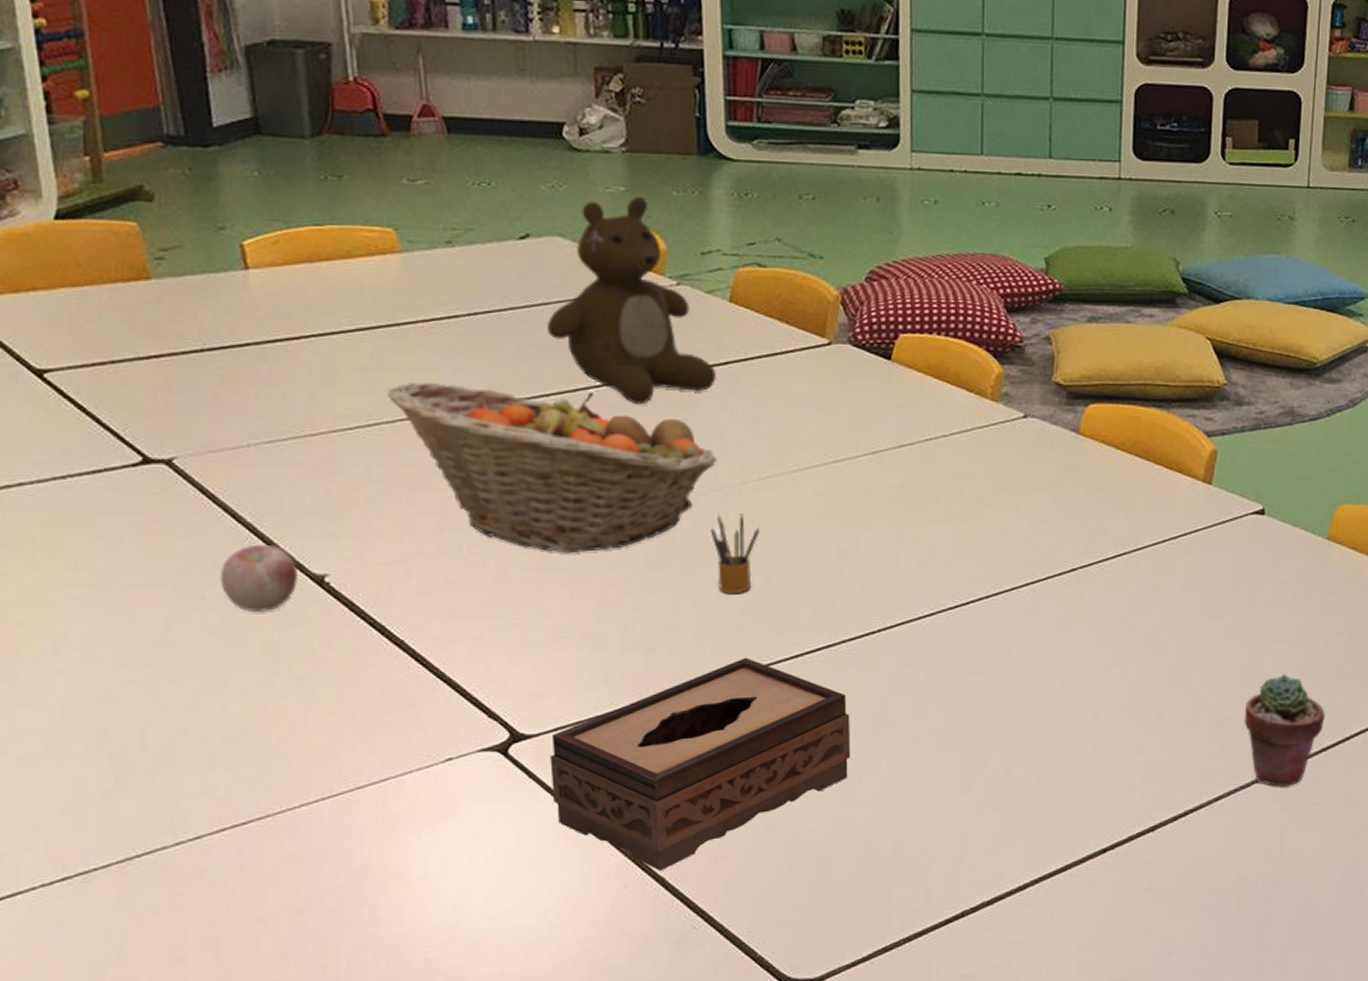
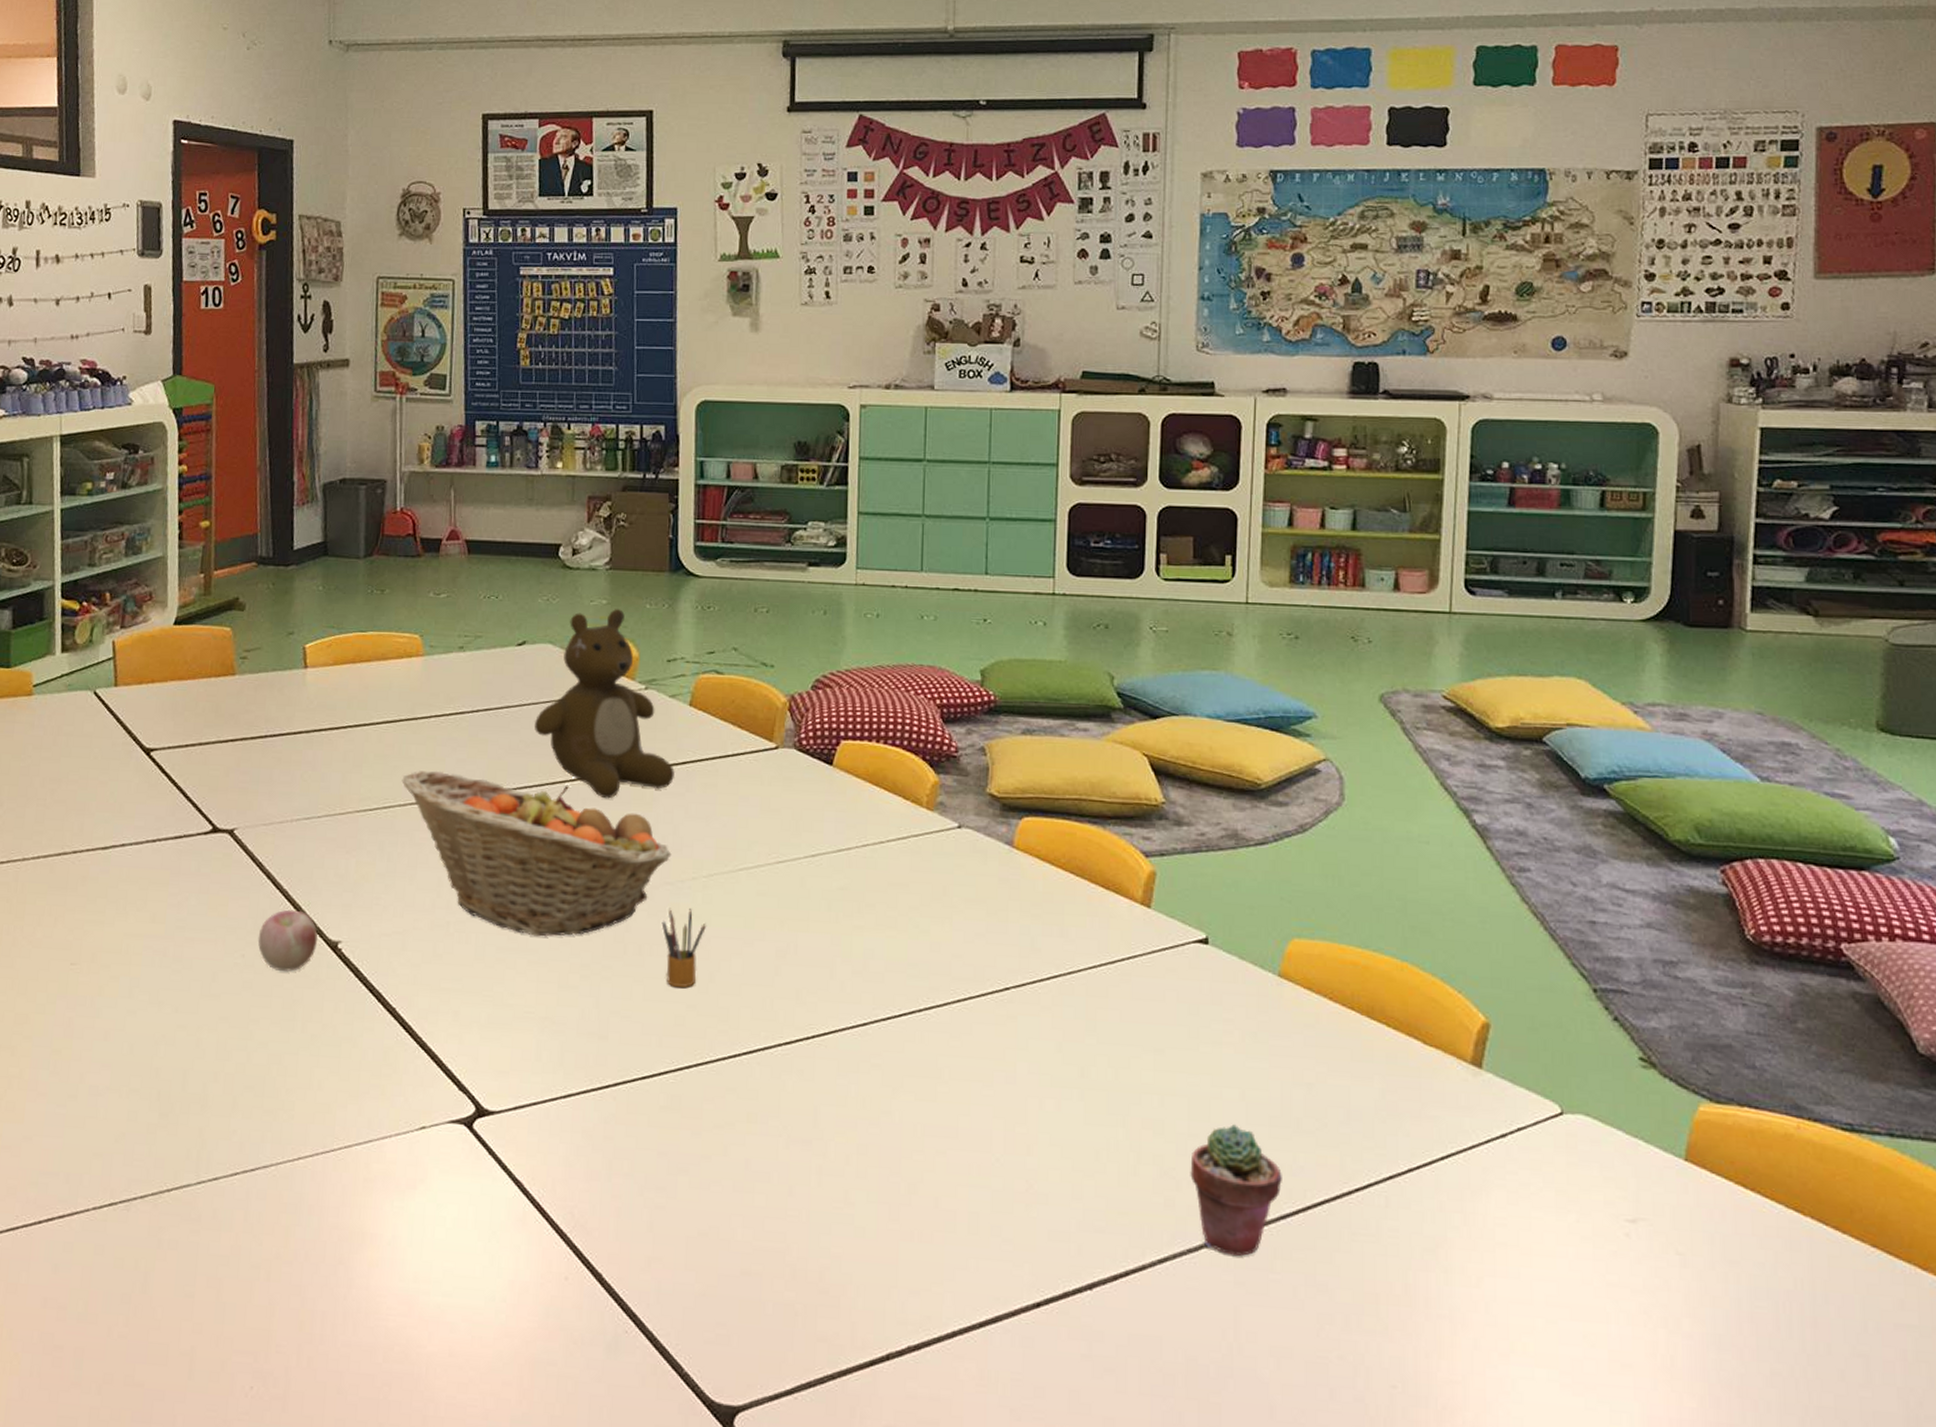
tissue box: present [550,657,851,871] -> none [507,1052,782,1267]

